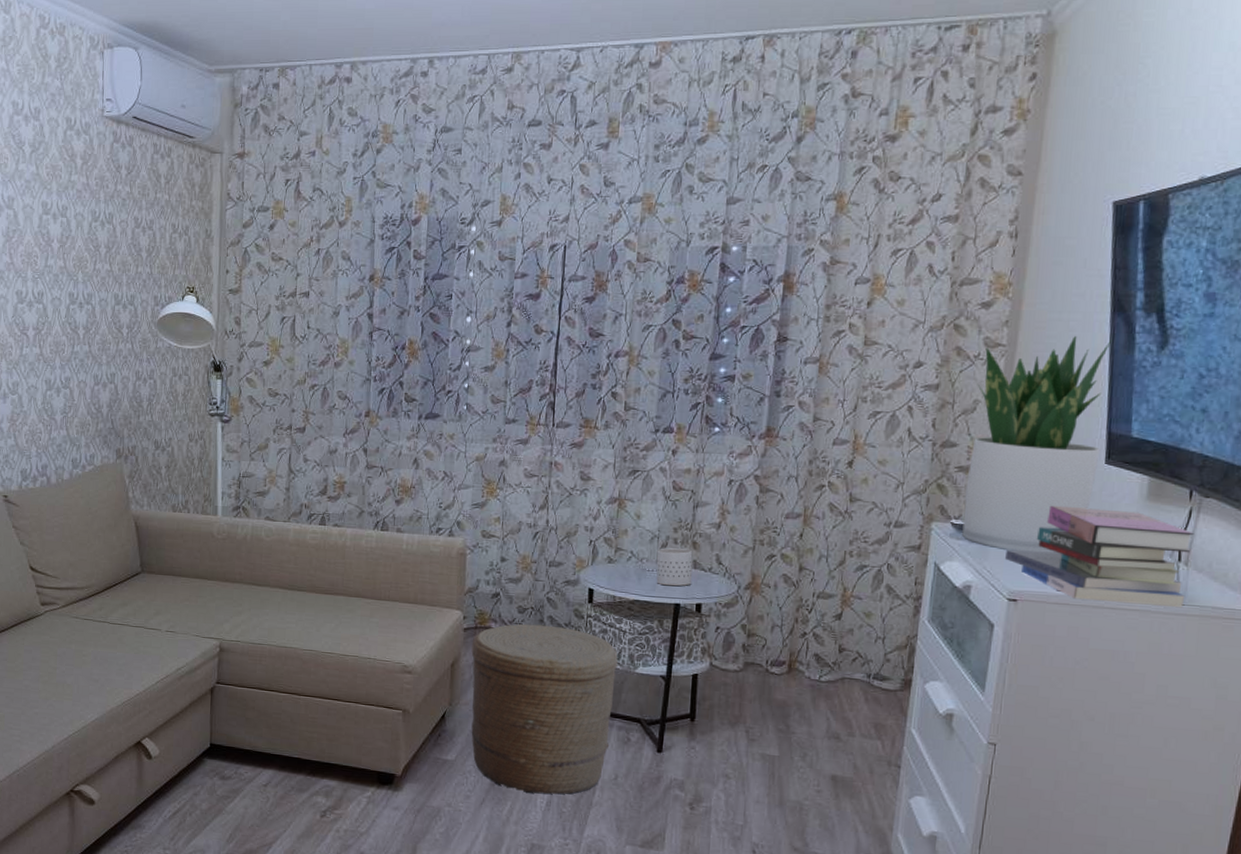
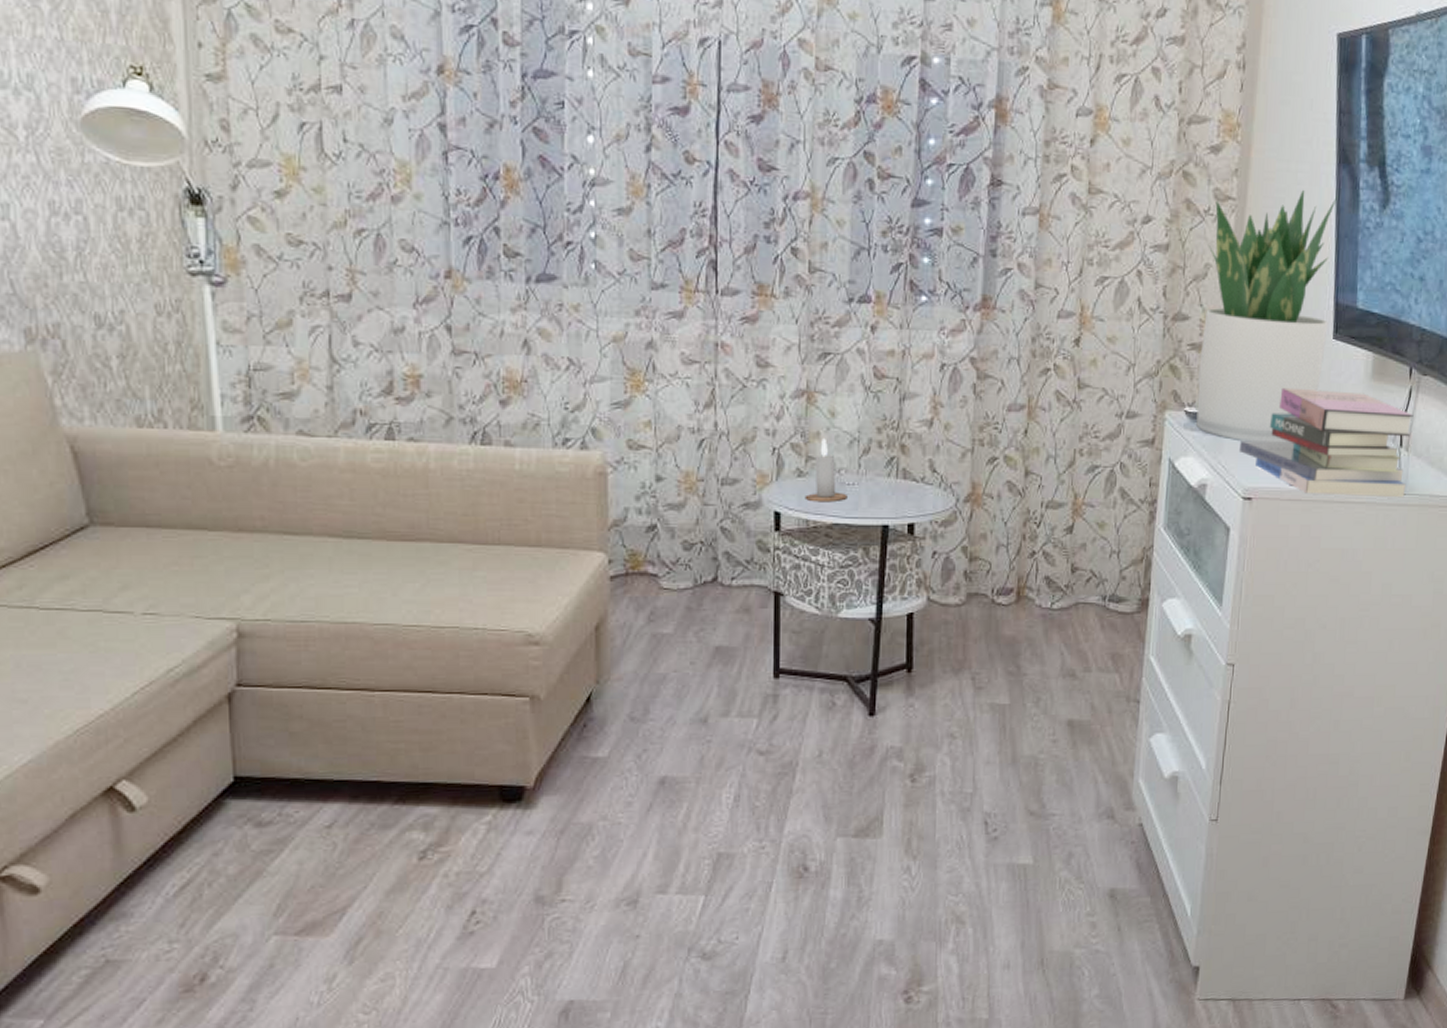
woven basket: present [471,623,618,795] -> none [622,564,816,788]
candle: none [613,535,647,583] -> present [804,438,847,502]
mug: present [656,548,693,587] -> none [857,454,902,503]

